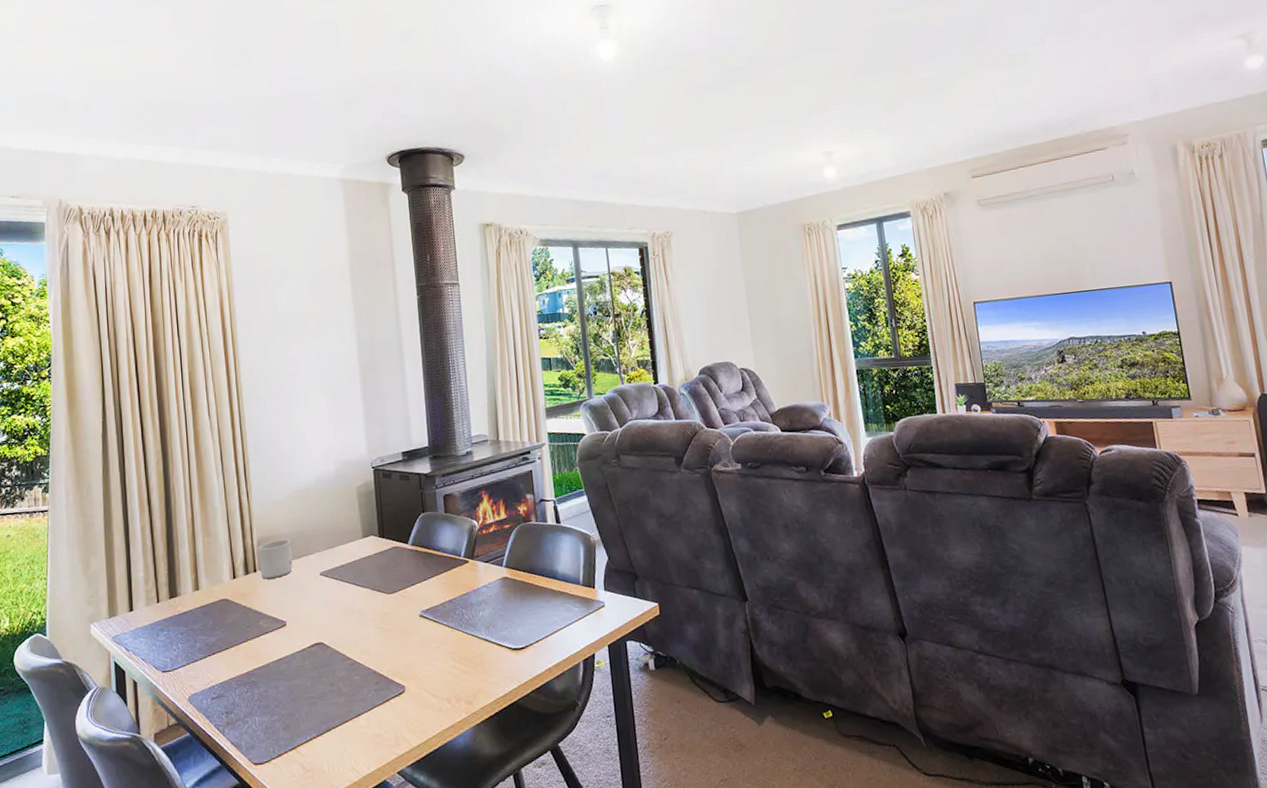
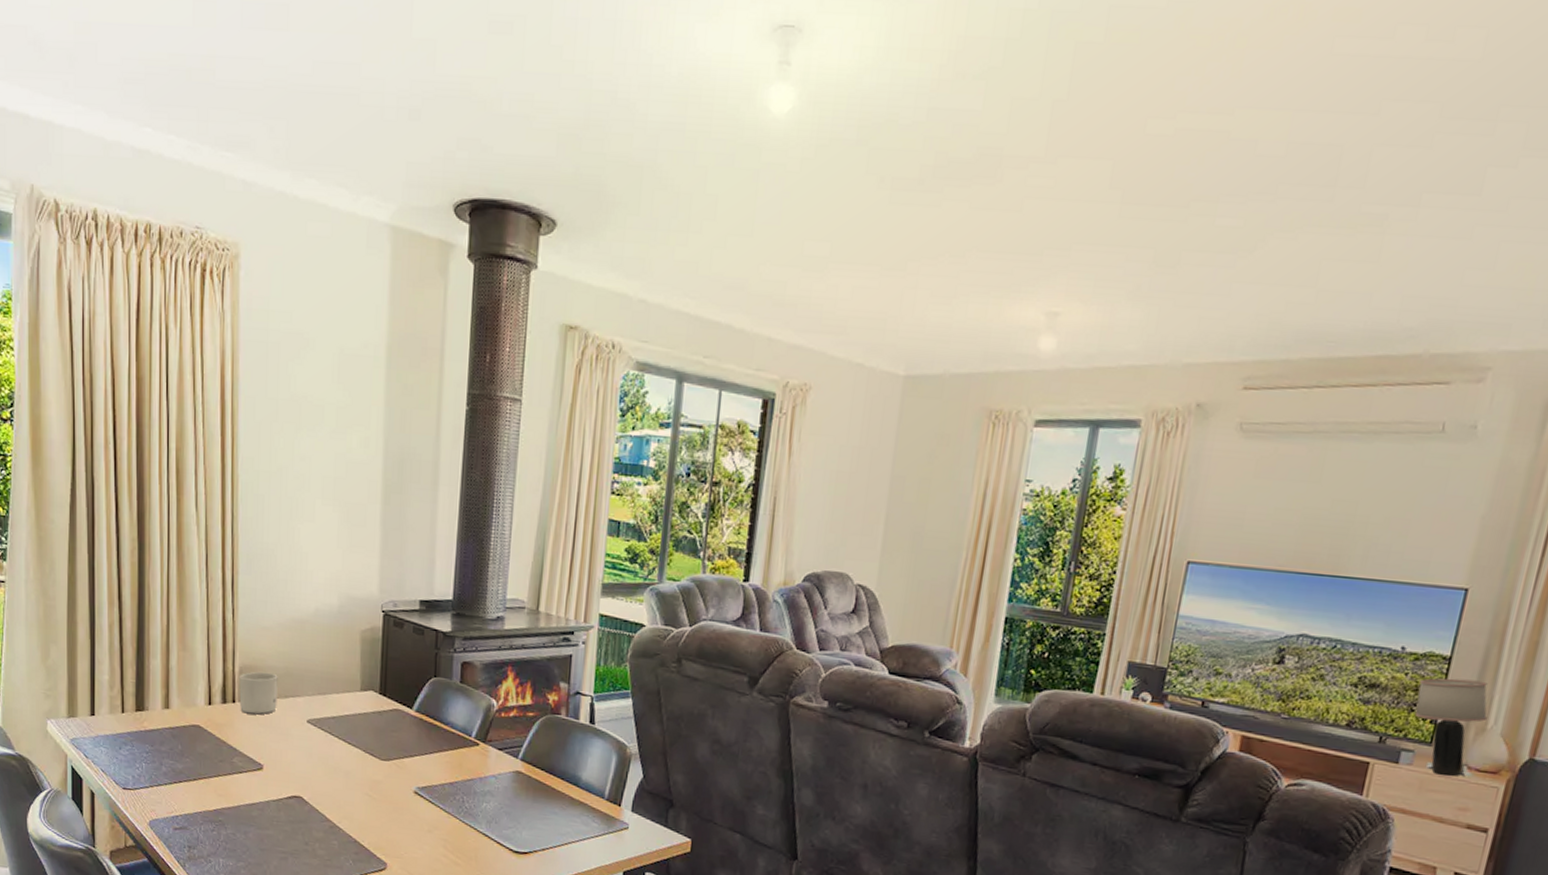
table lamp: none [1164,344,1222,421] -> present [1414,678,1488,778]

